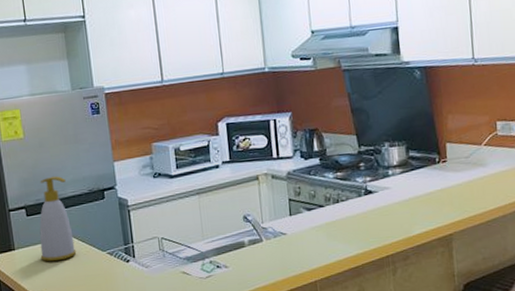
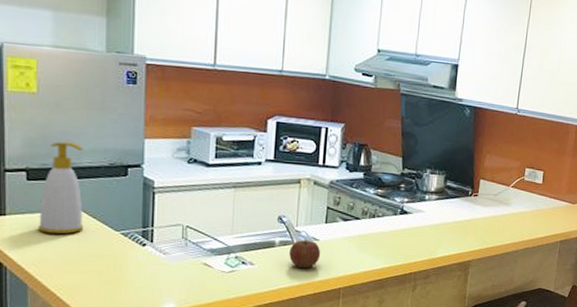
apple: none [259,234,291,266] -> present [289,239,321,269]

